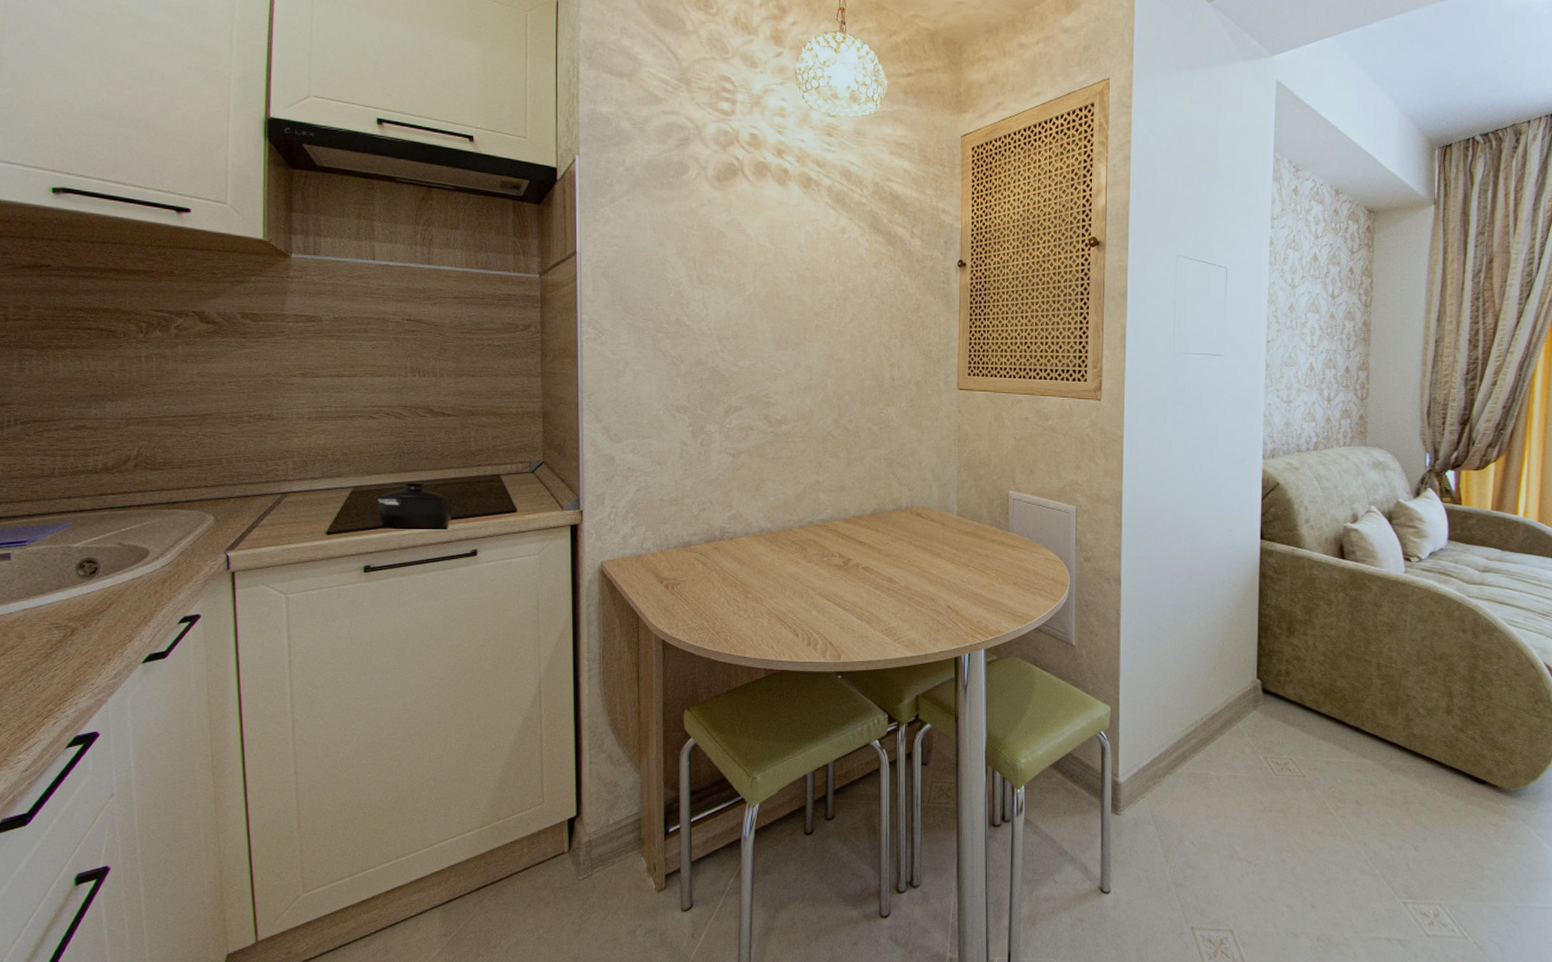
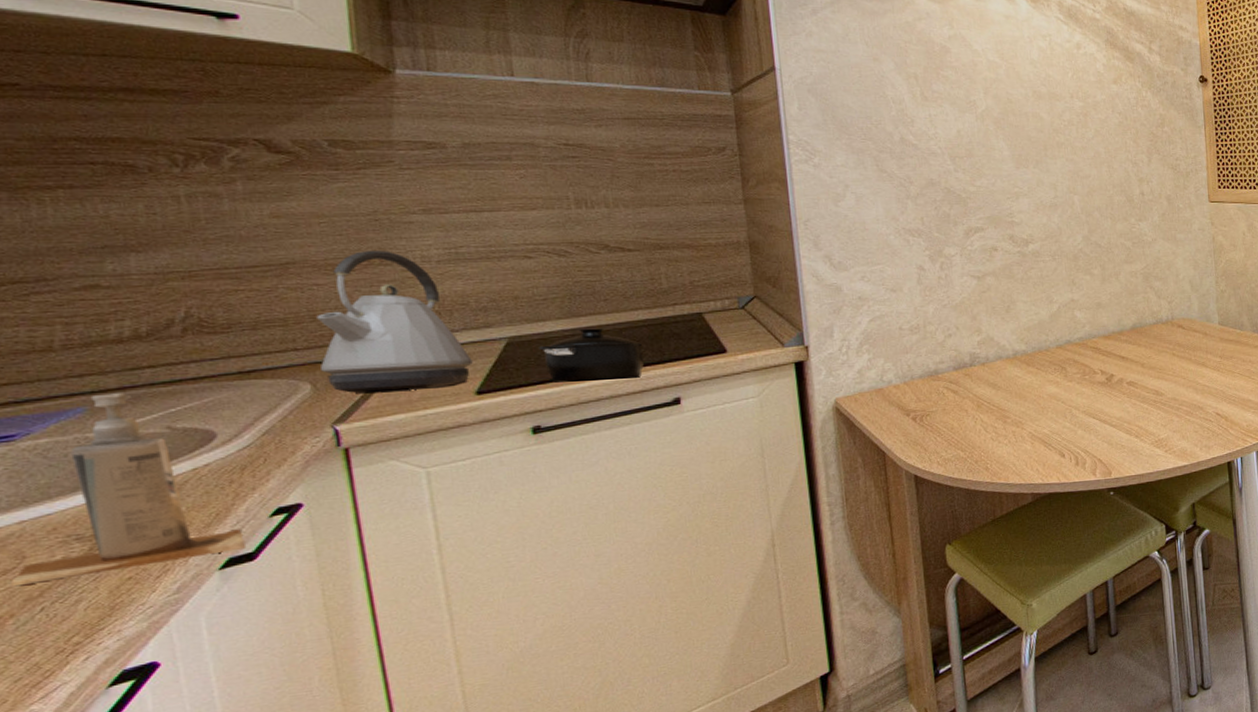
soap dispenser: none [15,513,160,660] -> present [10,393,245,587]
kettle: none [221,406,326,527] -> present [316,250,473,393]

